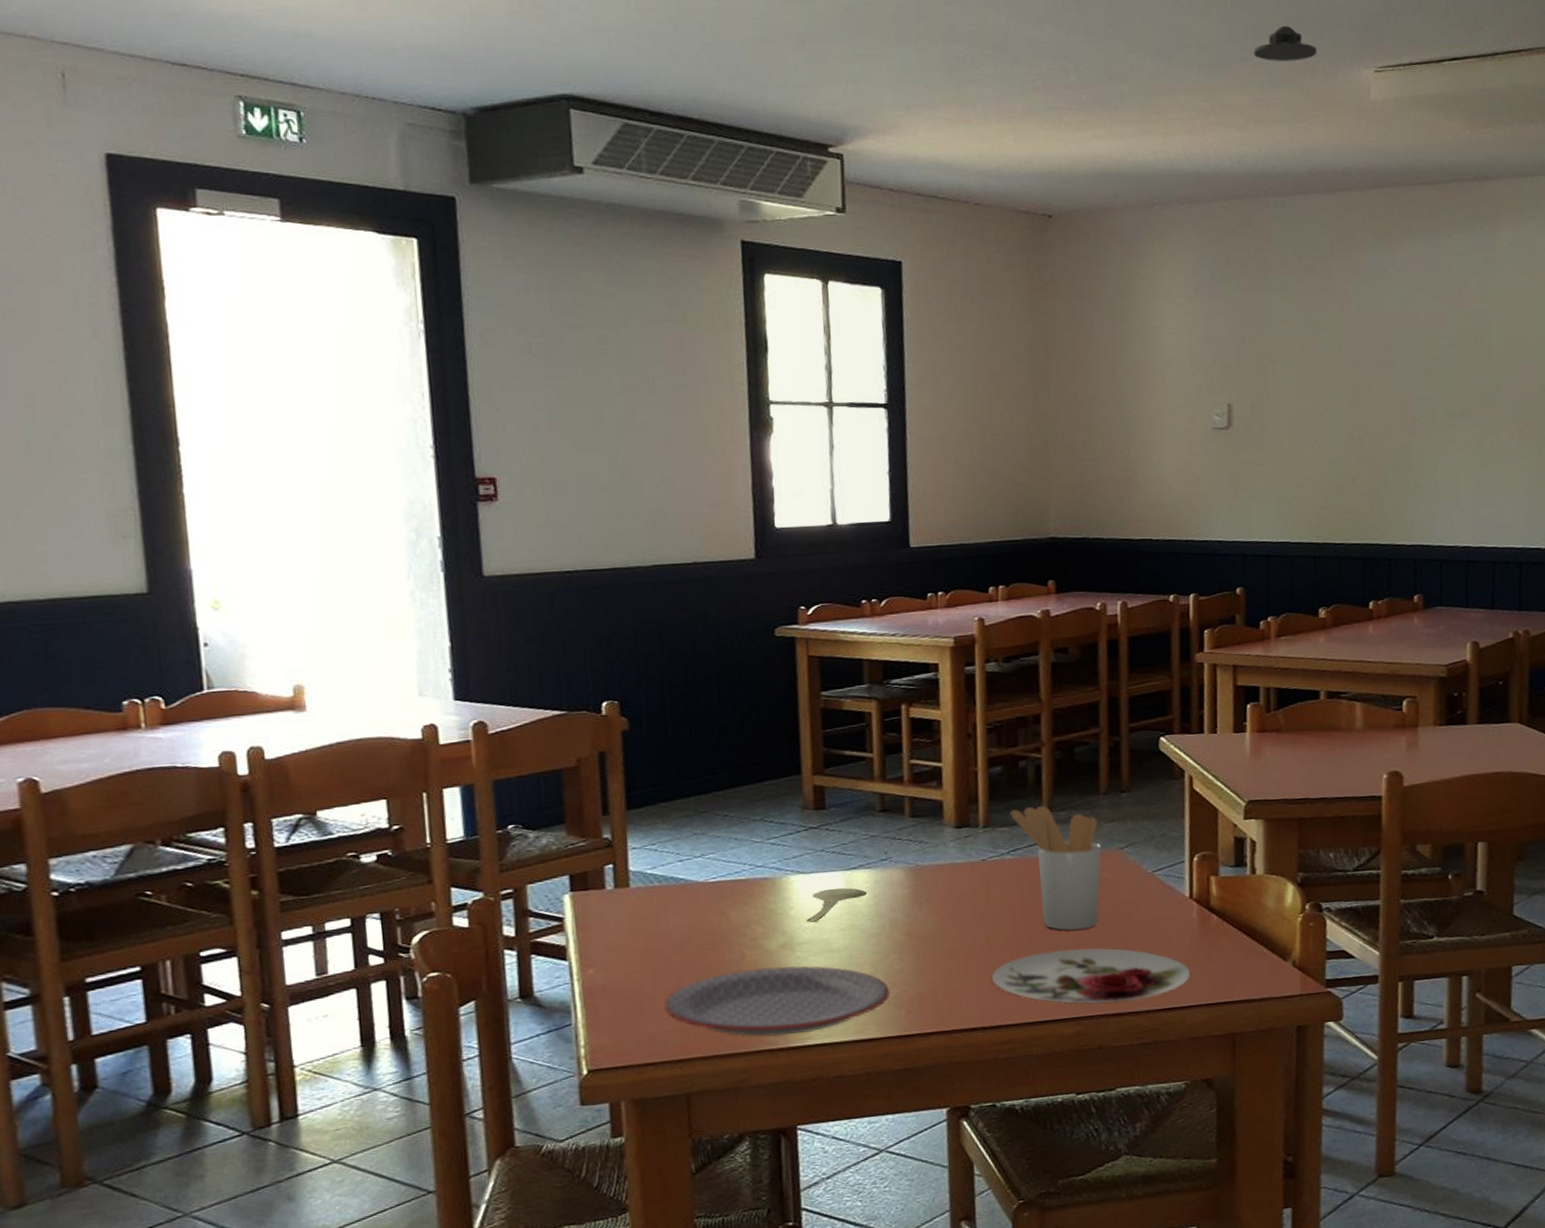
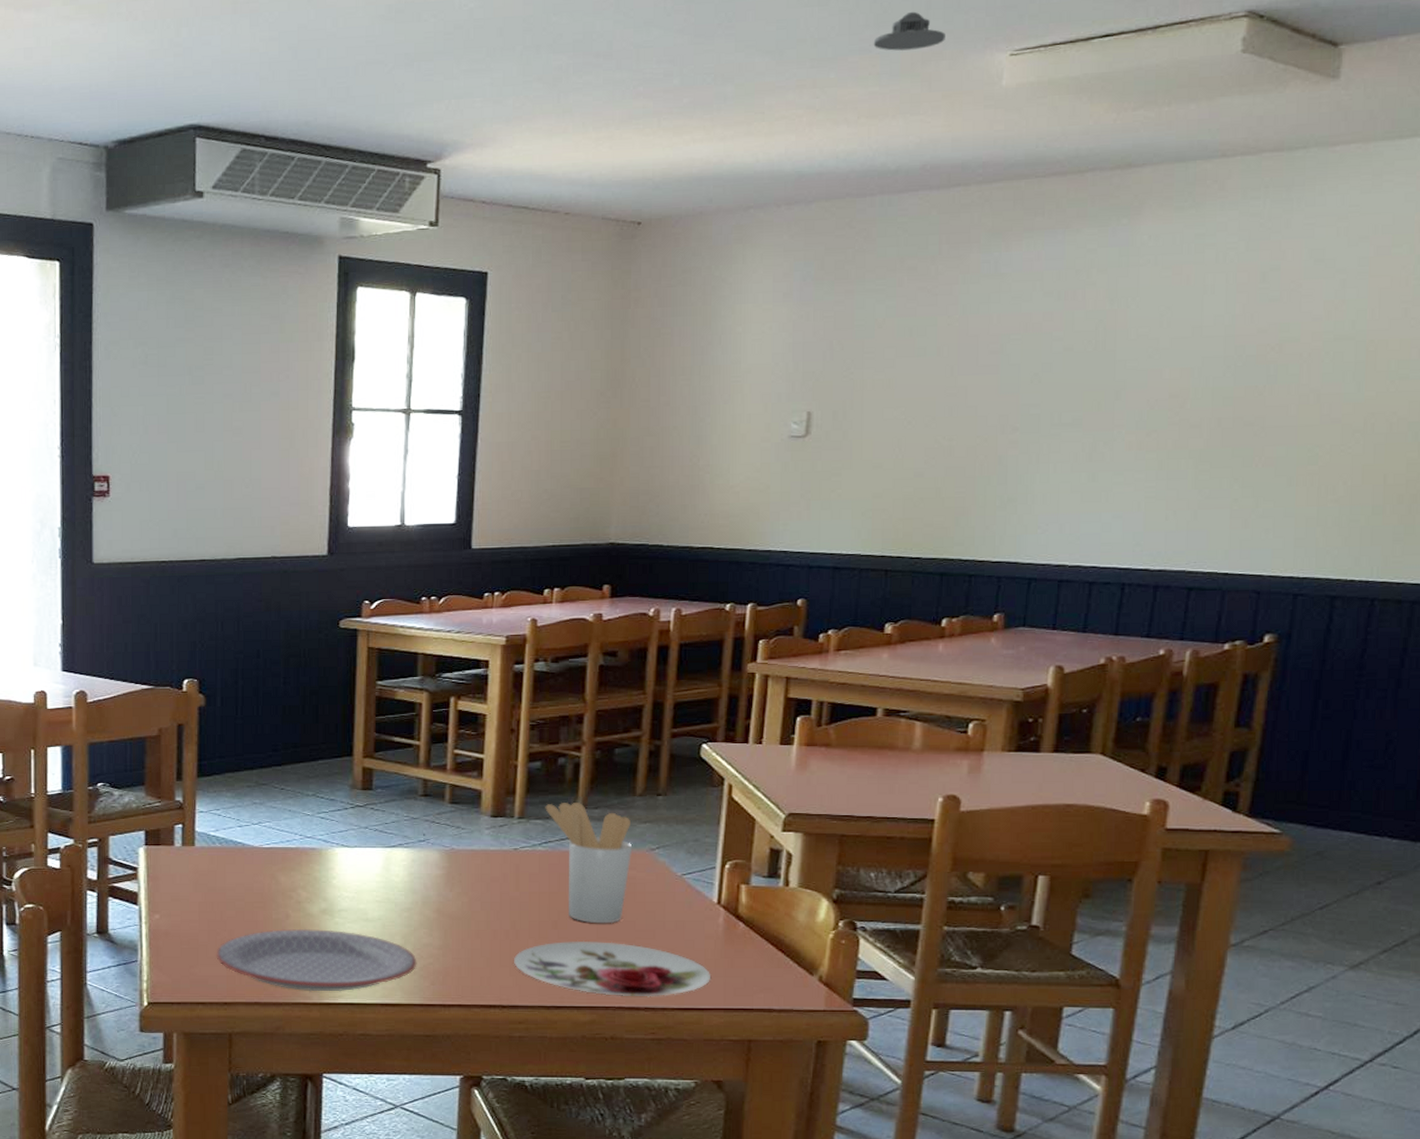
spoon: present [806,887,868,923] -> none [346,863,404,893]

